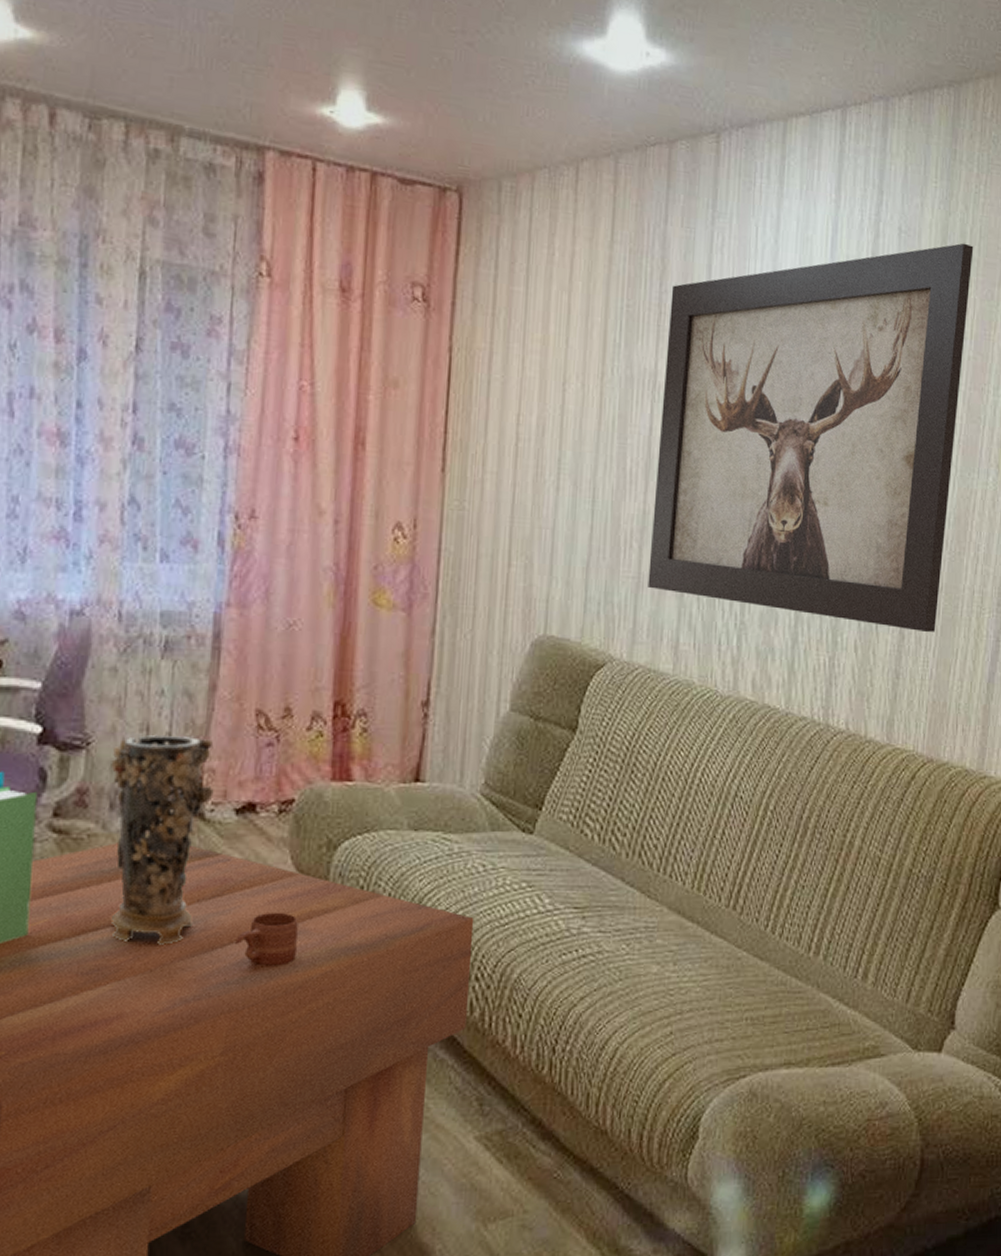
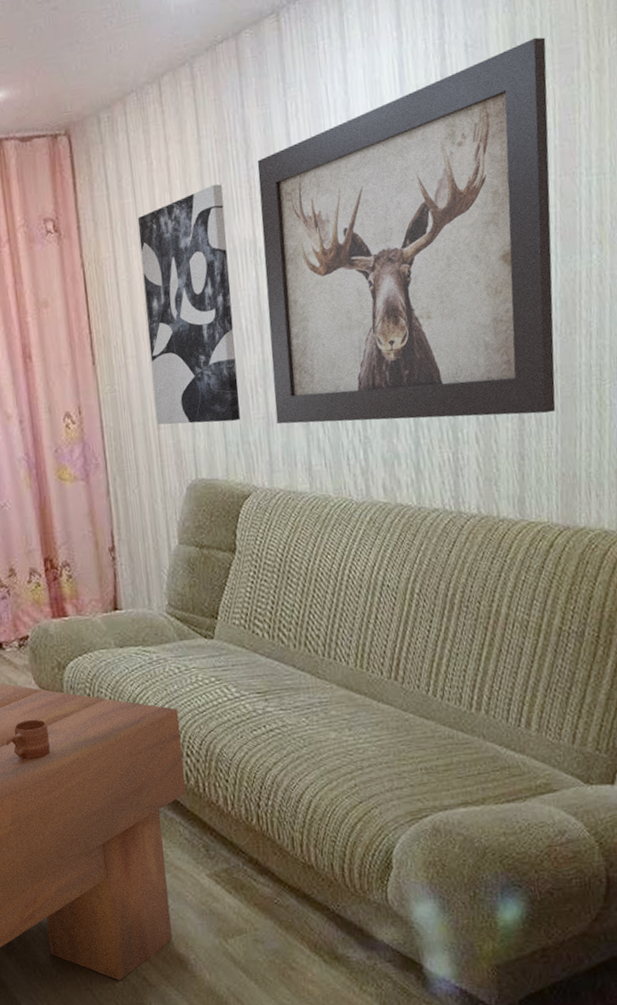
wall art: none [507,298,629,574] -> present [137,184,240,425]

